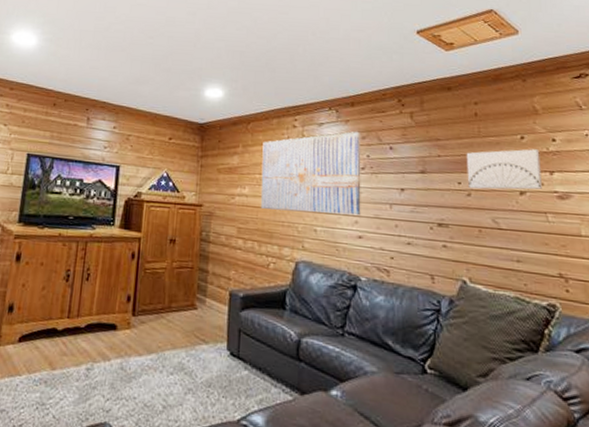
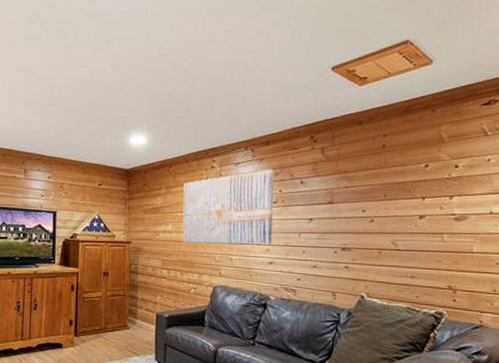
wall art: present [466,149,542,190] -> none [371,176,442,216]

